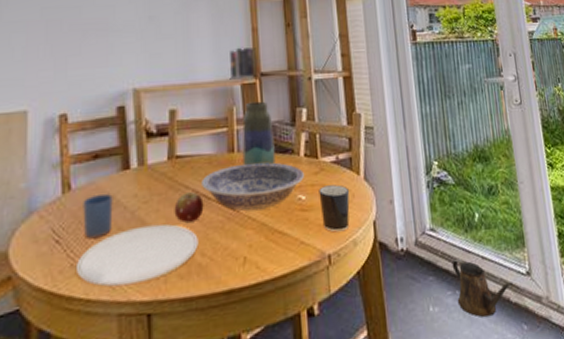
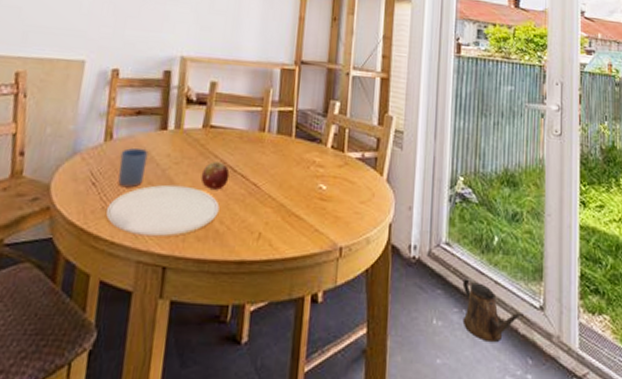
bowl: present [201,162,304,213] -> none [230,144,328,193]
books: present [230,48,257,79] -> none [272,34,300,65]
vase: present [242,101,276,165] -> none [271,86,305,150]
mug: present [319,184,350,233] -> none [339,180,371,228]

